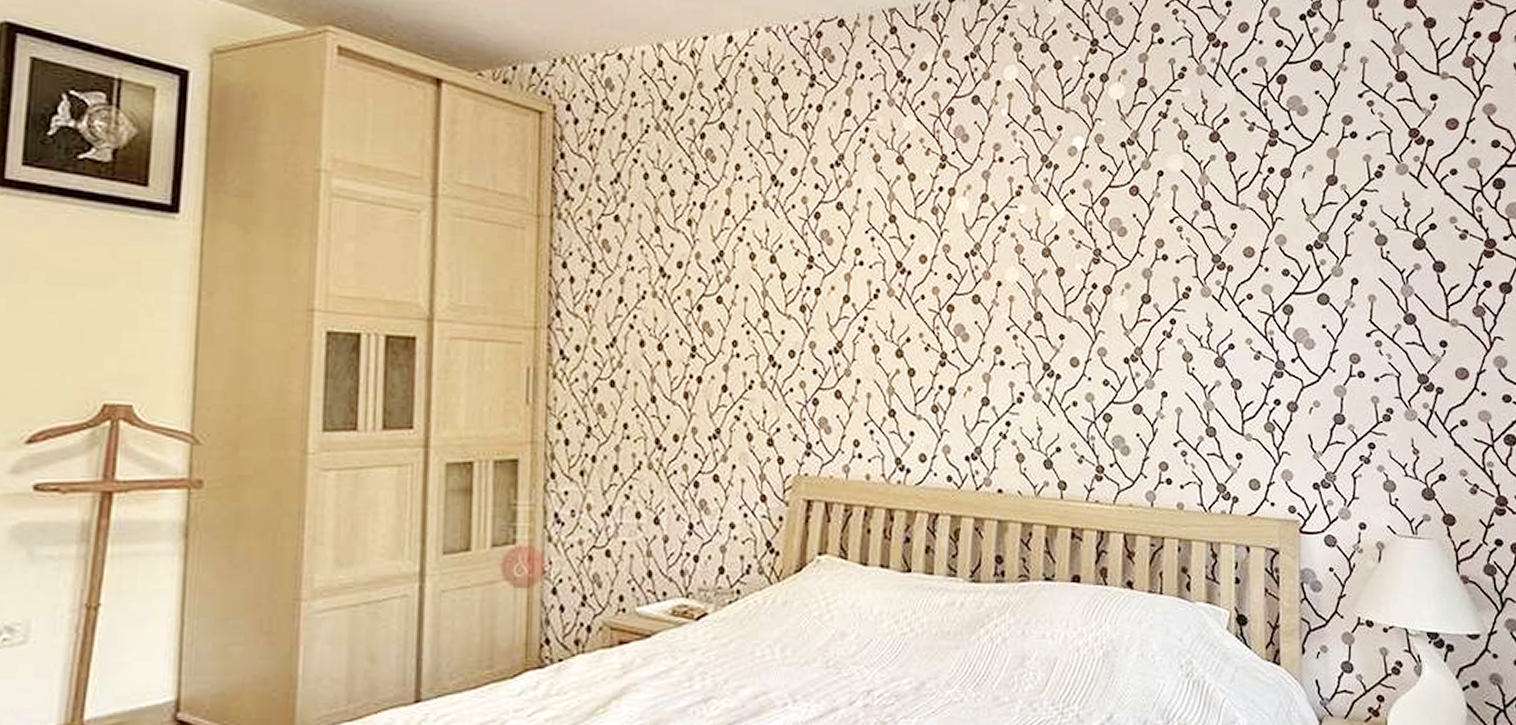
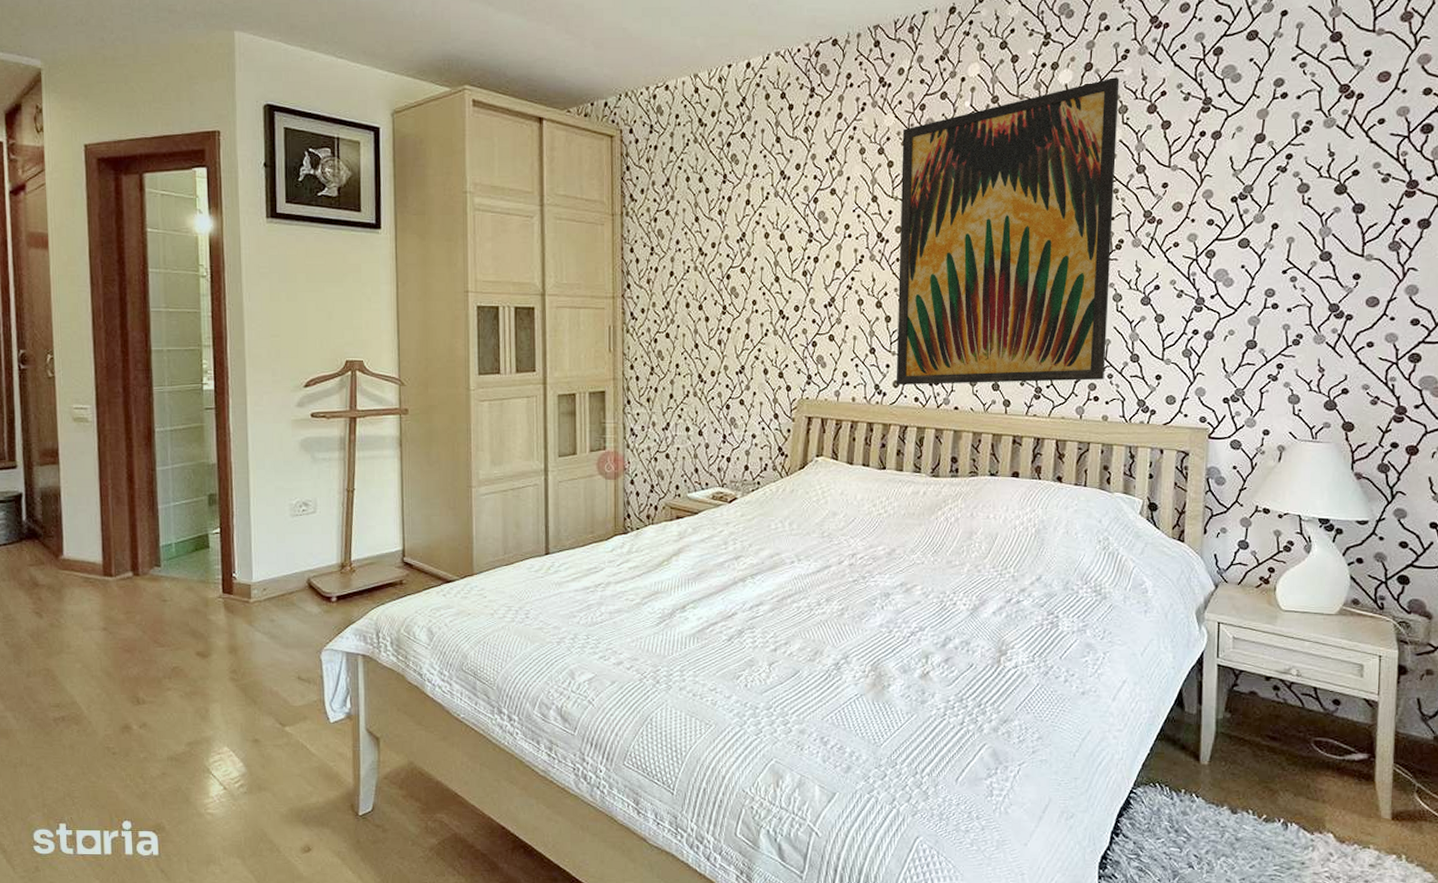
wall art: none [922,97,1178,460] -> present [896,77,1120,386]

